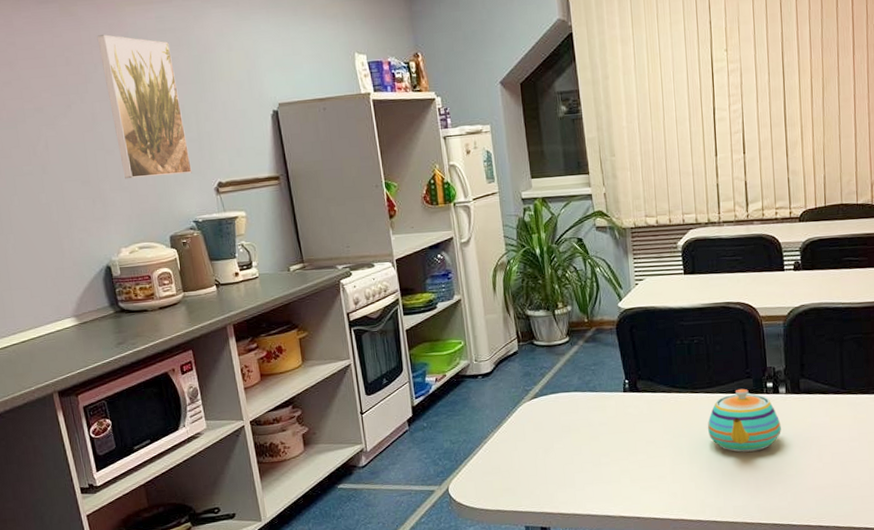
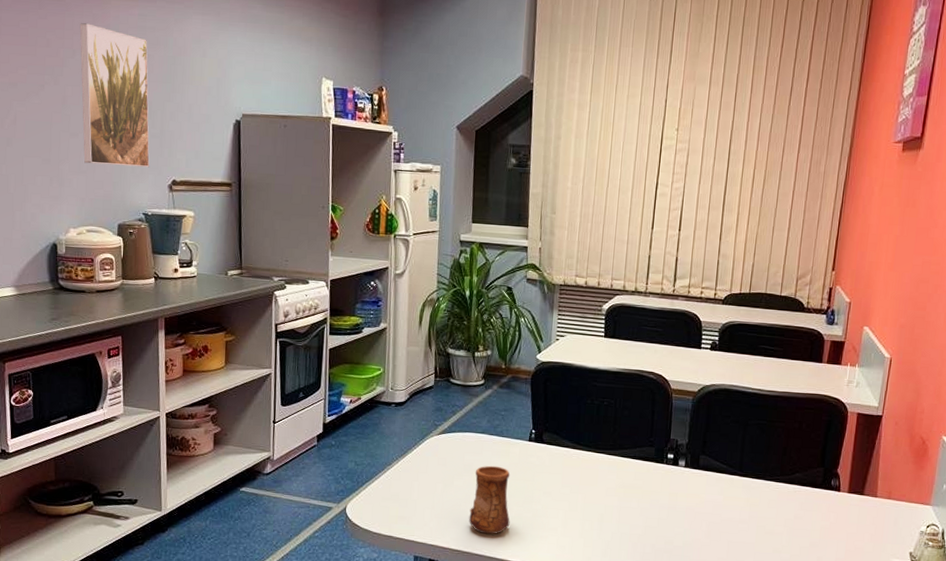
cup: none [573,422,617,493] -> present [469,465,510,535]
teapot: present [707,388,781,452] -> none [604,455,676,518]

